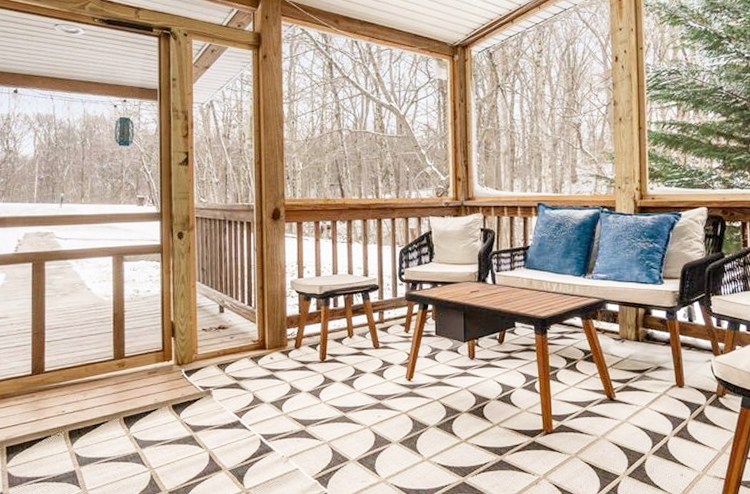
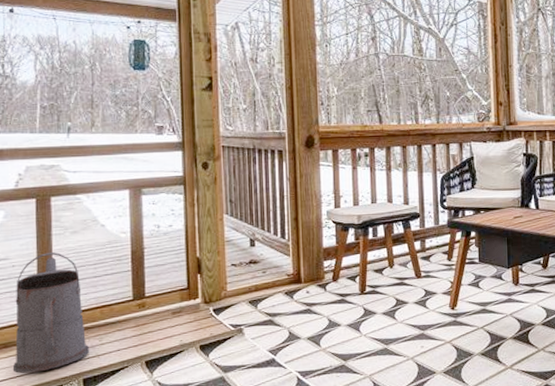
watering can: none [9,312,74,423] -> present [12,251,89,374]

